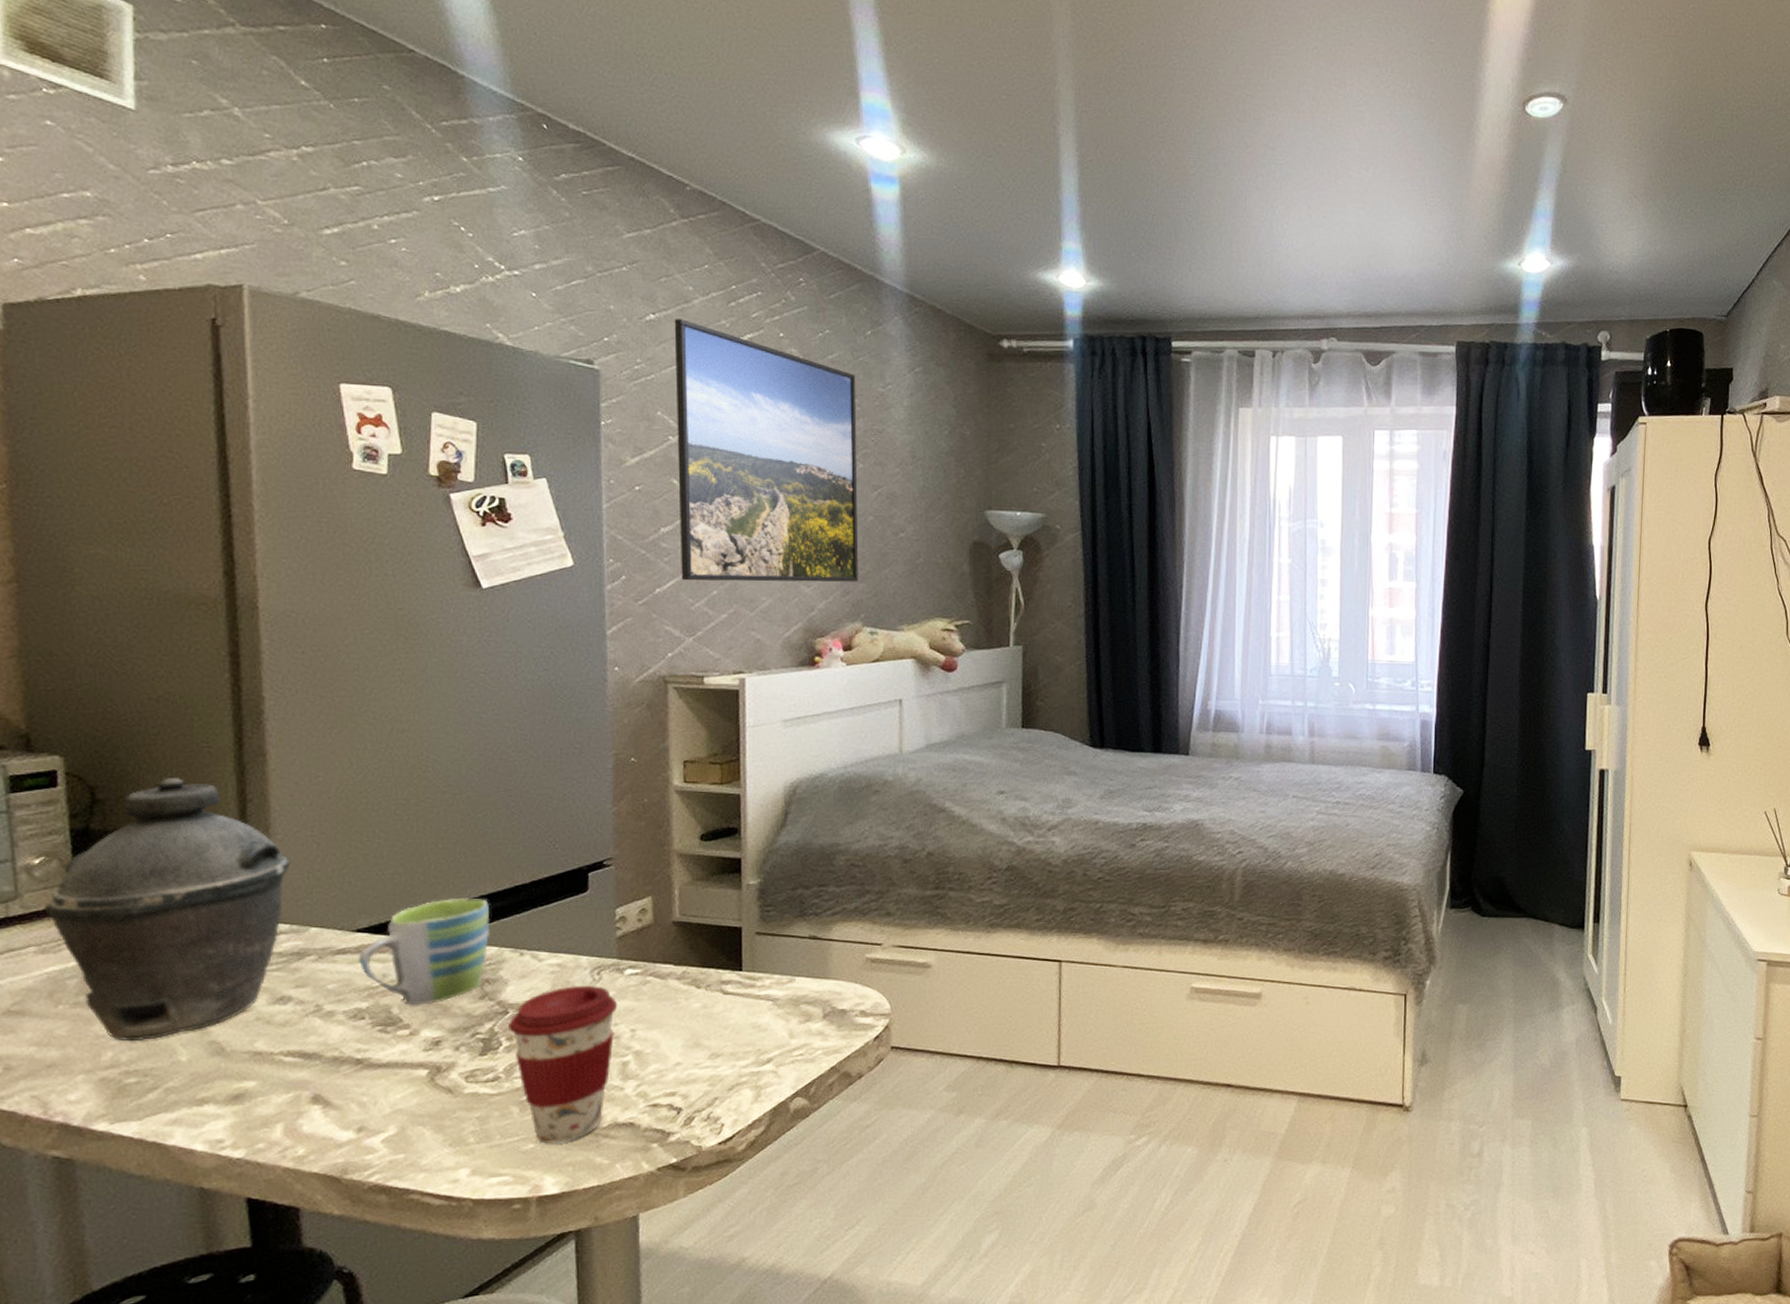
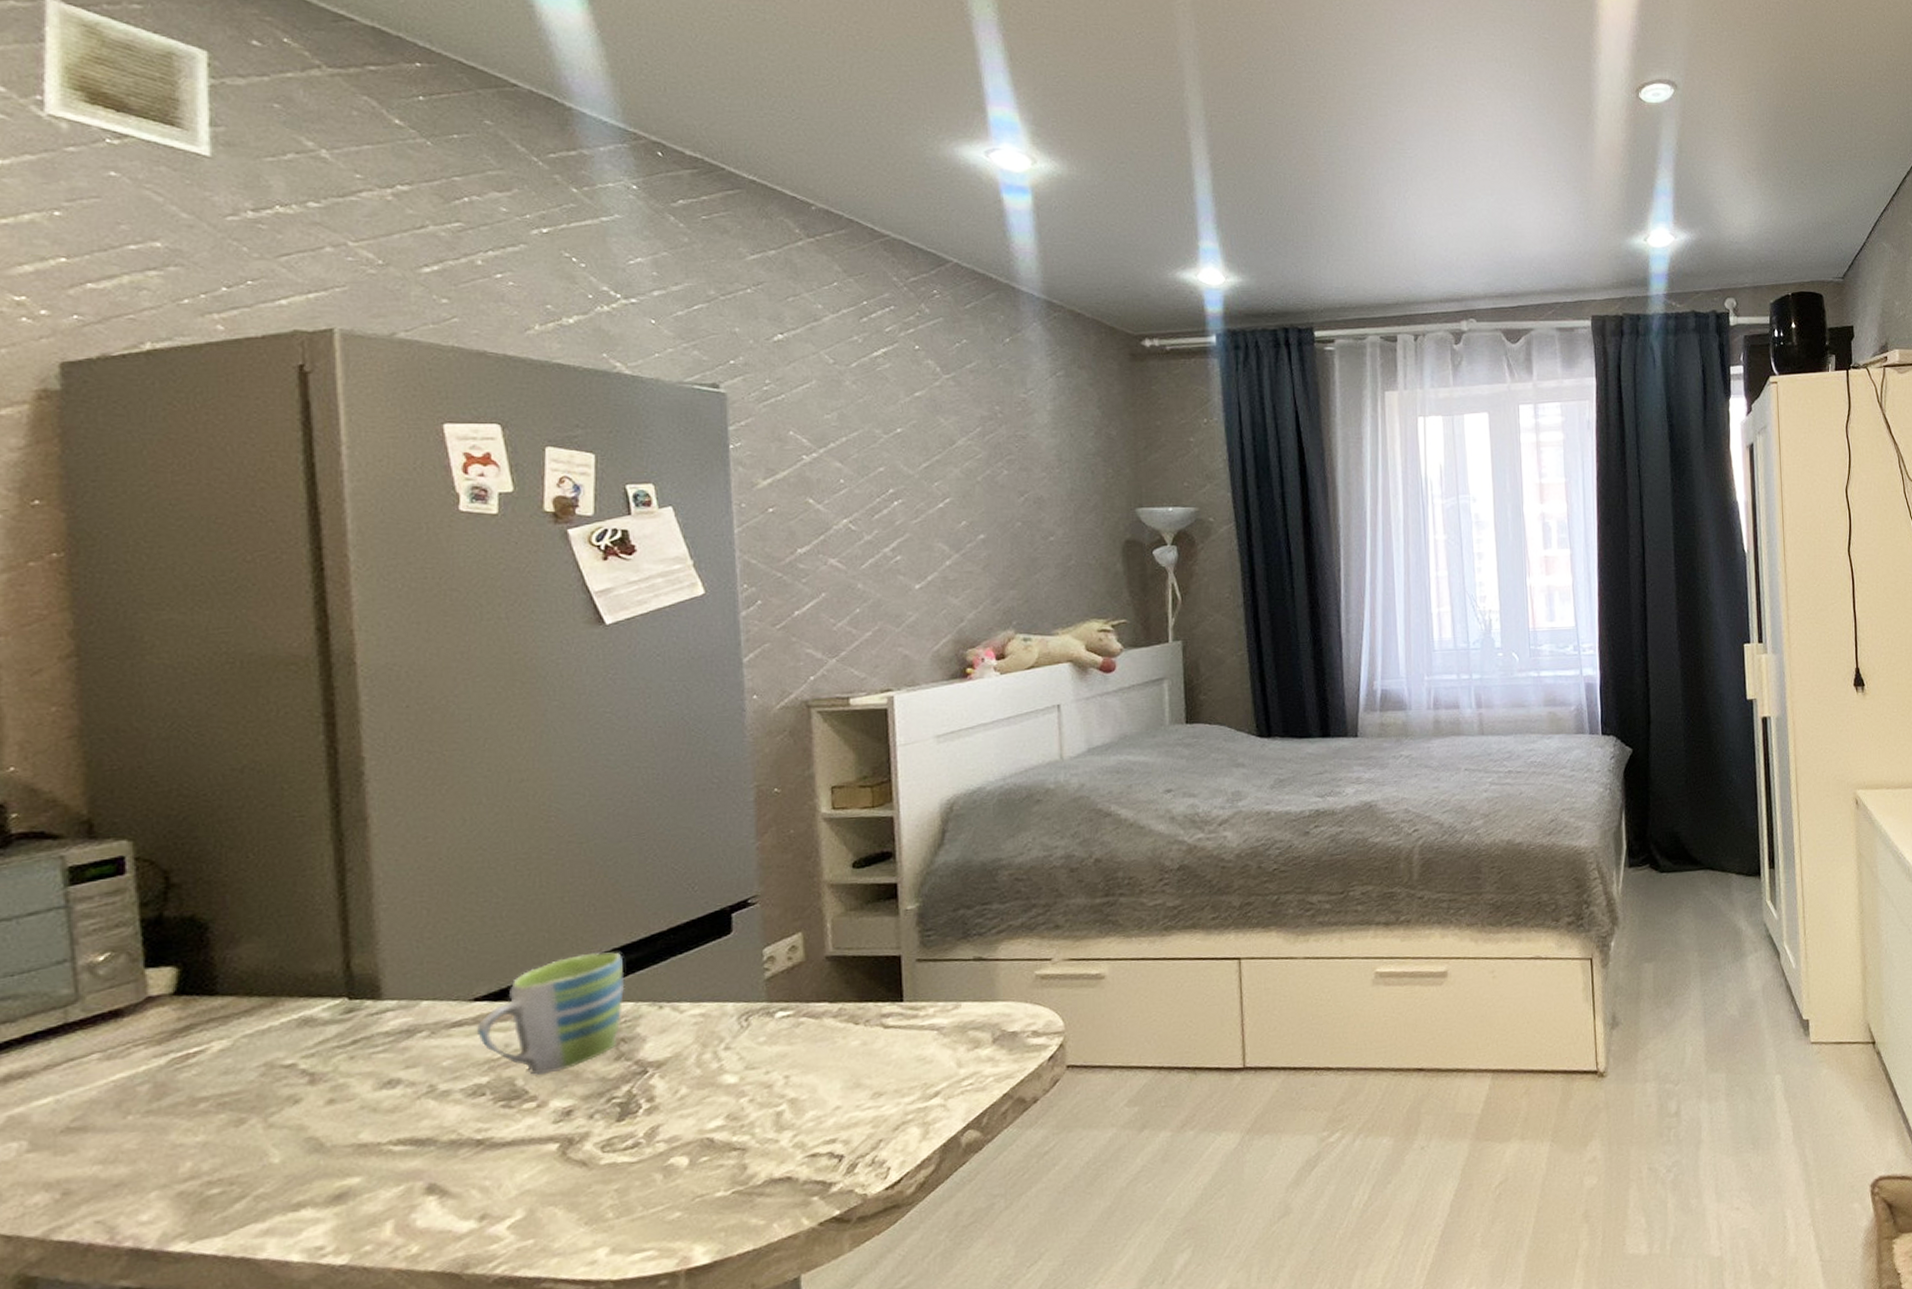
kettle: present [43,778,291,1042] -> none [109,852,398,1148]
coffee cup: present [507,986,618,1145] -> none [646,1033,769,1211]
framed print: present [674,319,859,582] -> none [803,337,1009,601]

